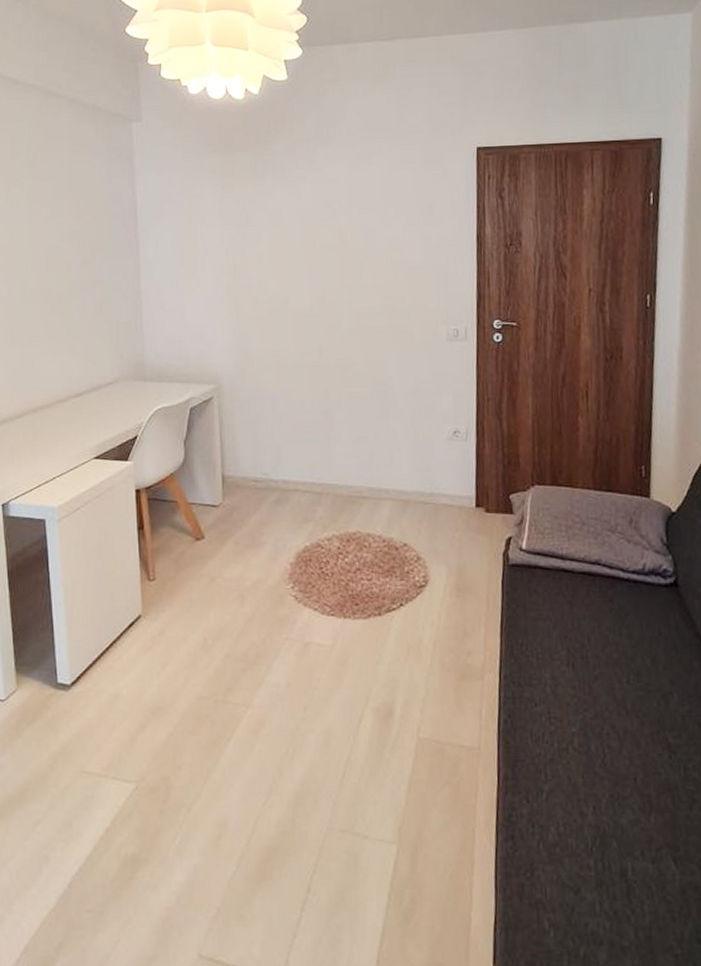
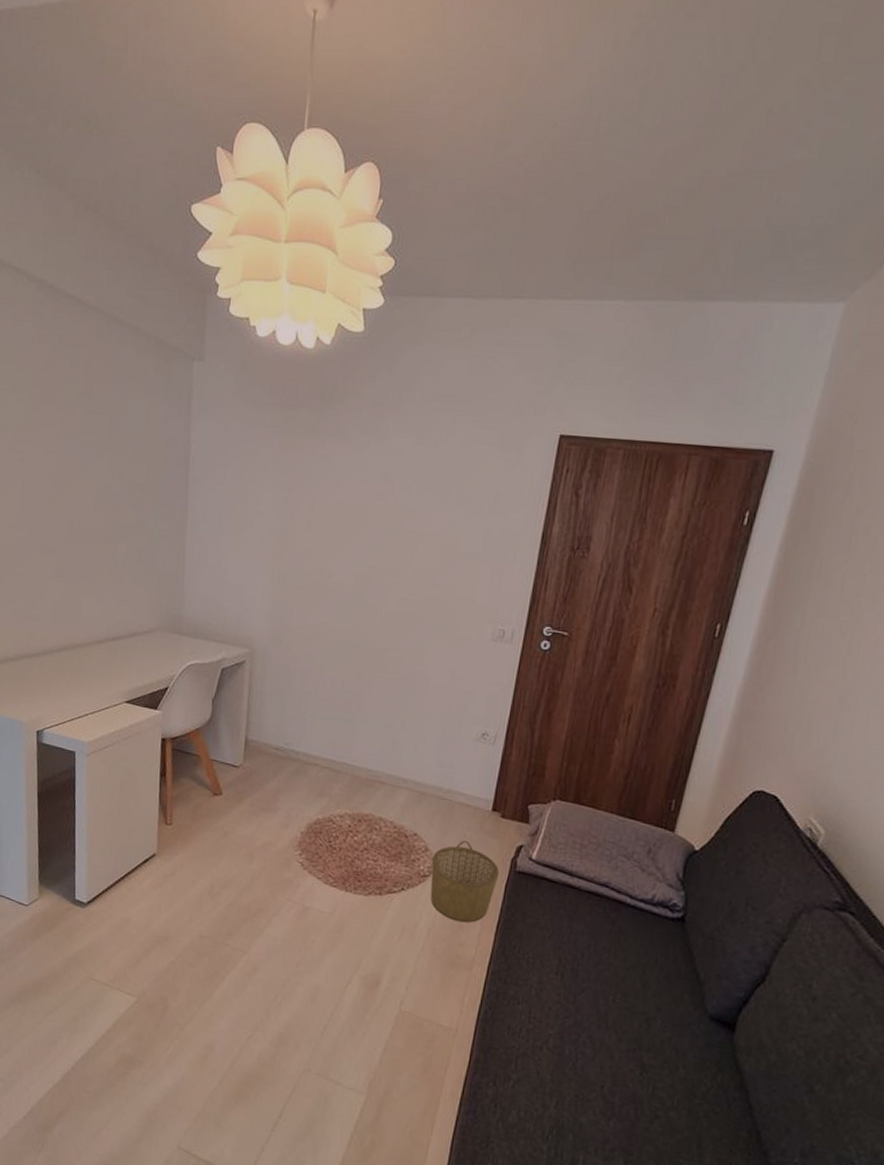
basket: none [425,543,494,629] -> present [430,840,500,923]

